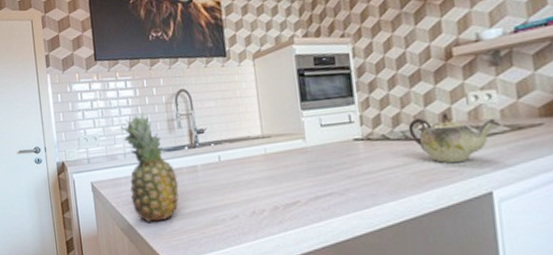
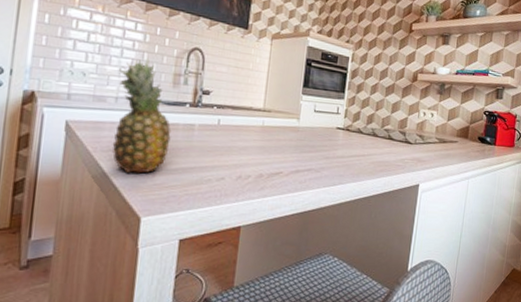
teapot: present [408,113,501,163] -> none [377,120,435,160]

